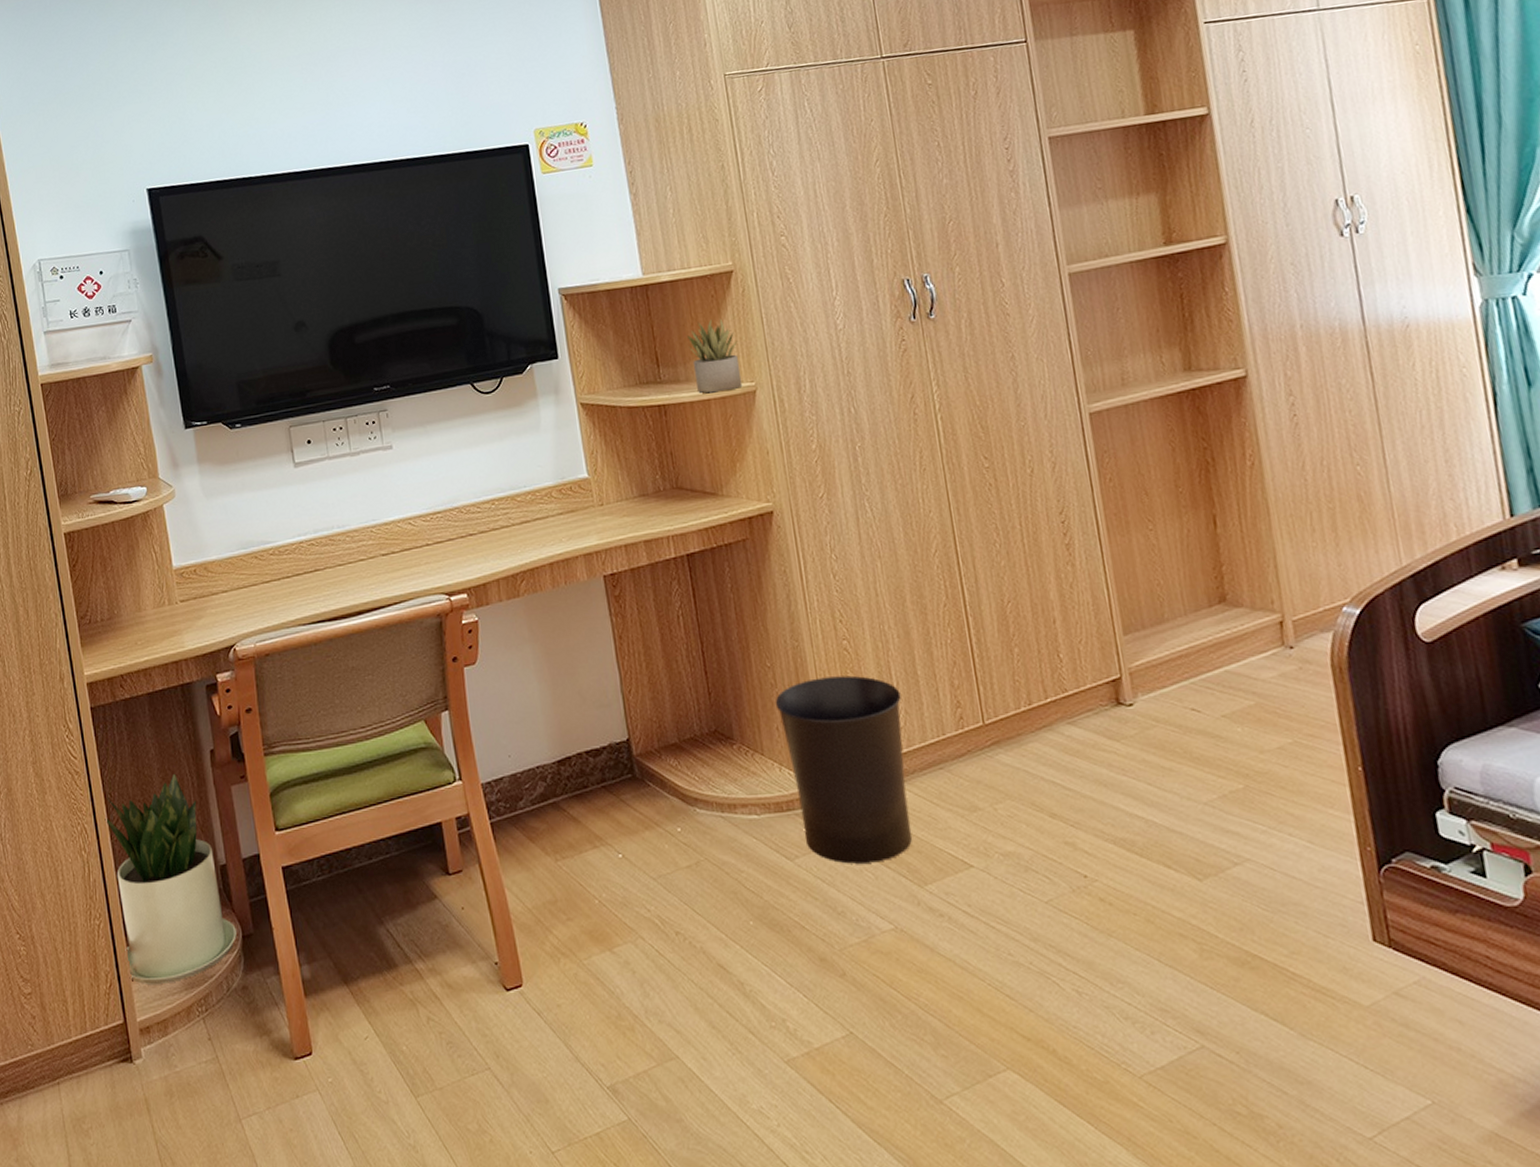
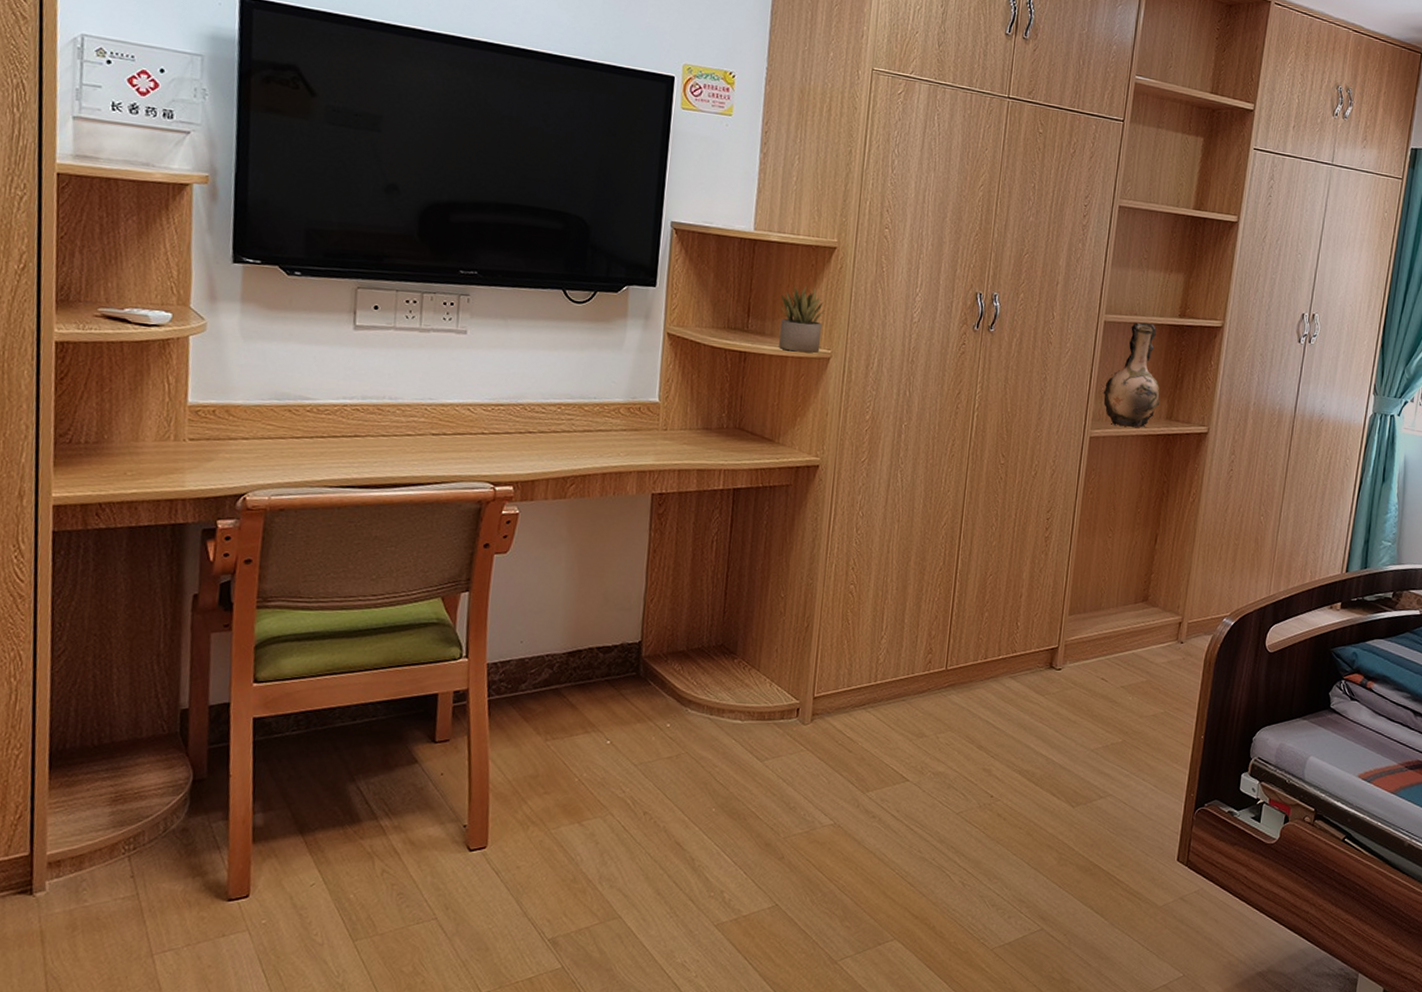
planter: present [105,773,237,984] -> none [45,612,187,820]
waste bin: present [775,675,913,864] -> none [777,613,887,770]
decorative vase: none [1090,261,1169,393] -> present [1103,322,1160,428]

